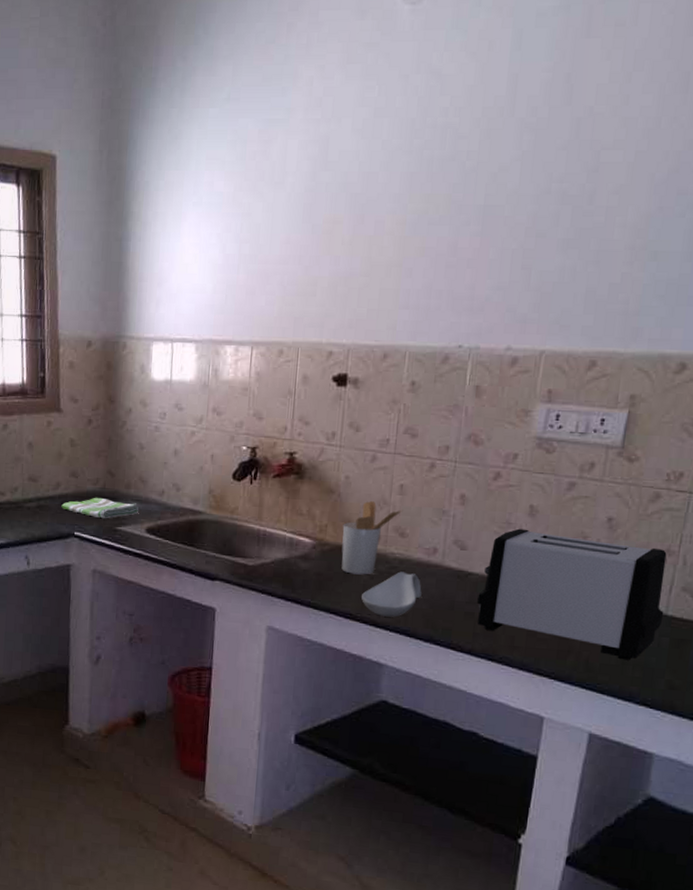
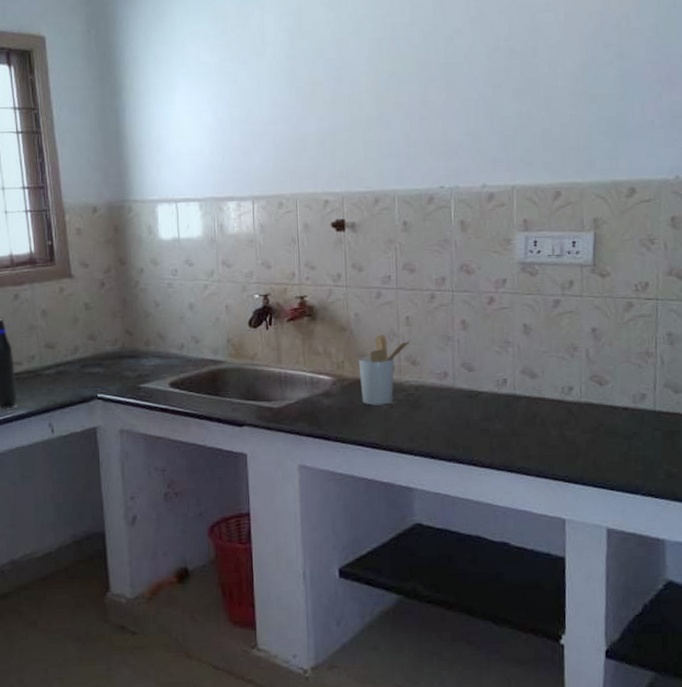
dish towel: present [61,497,139,519] -> none [81,357,161,378]
spoon rest: present [361,571,422,617] -> none [384,398,439,442]
toaster: present [477,528,667,661] -> none [490,346,653,456]

